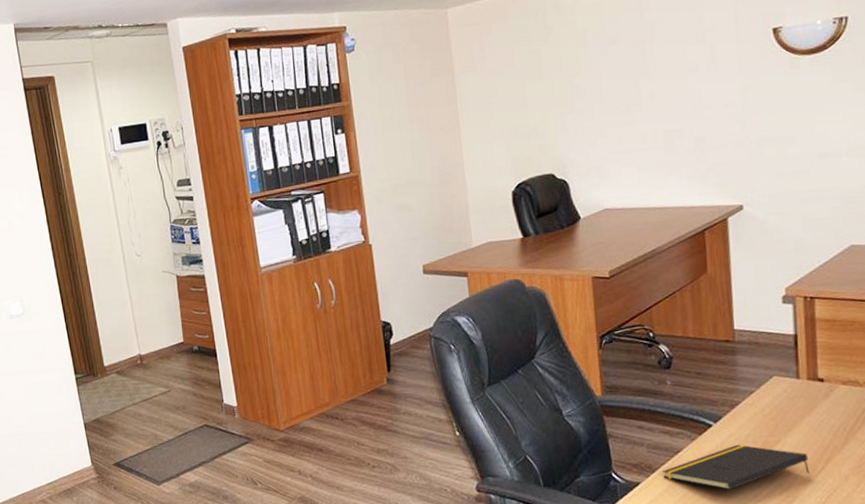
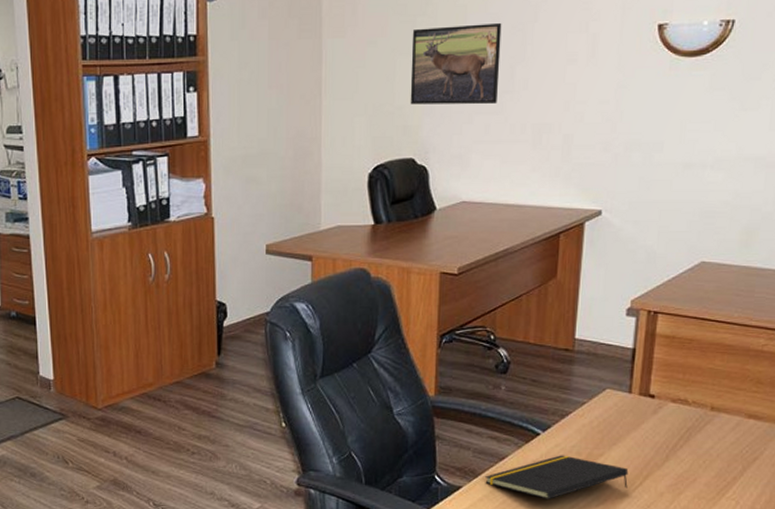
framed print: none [538,43,626,125] -> present [410,22,502,105]

